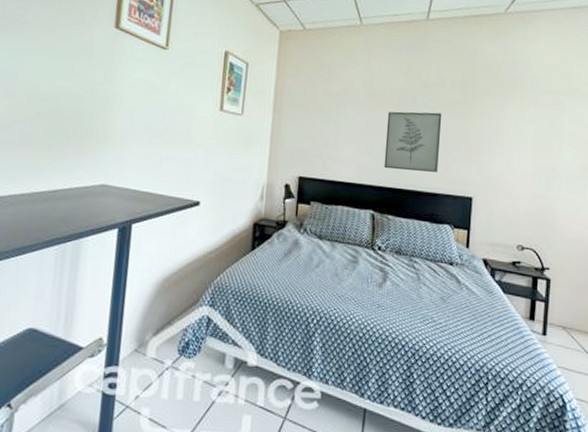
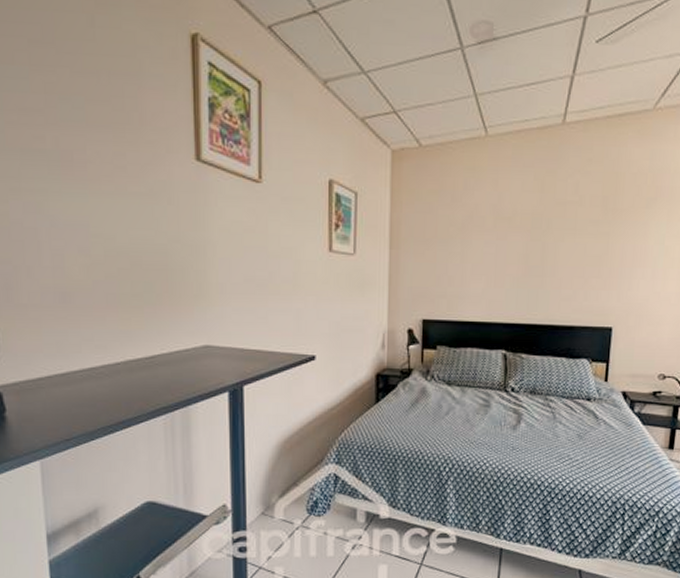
wall art: present [384,111,442,172] -> none [516,235,580,304]

